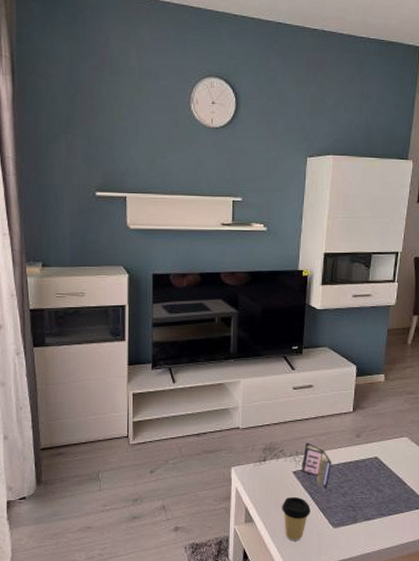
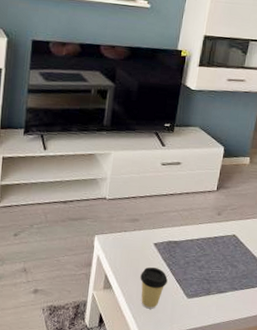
booklet: present [252,442,332,489] -> none [116,214,192,262]

